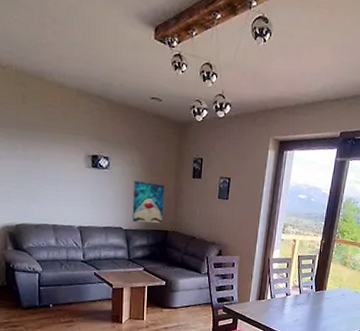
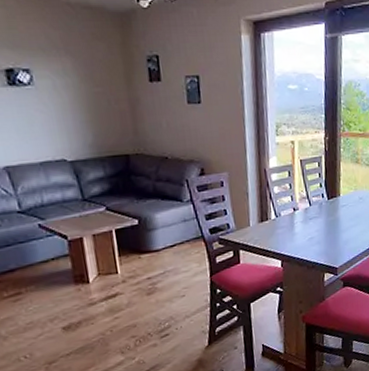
wall art: present [132,181,164,224] -> none [71,95,119,150]

